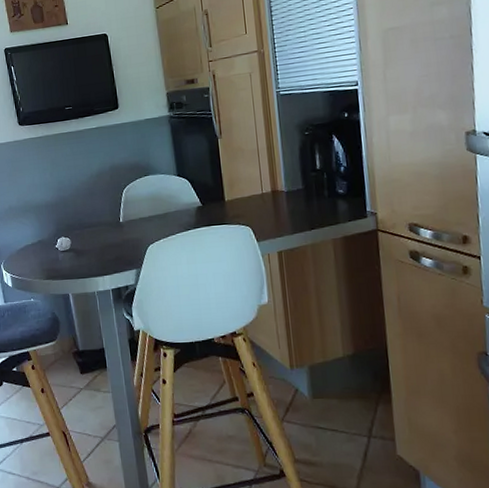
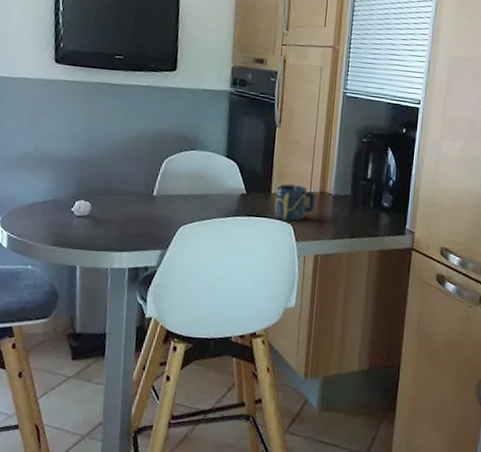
cup: none [229,188,269,225] -> present [274,184,315,222]

